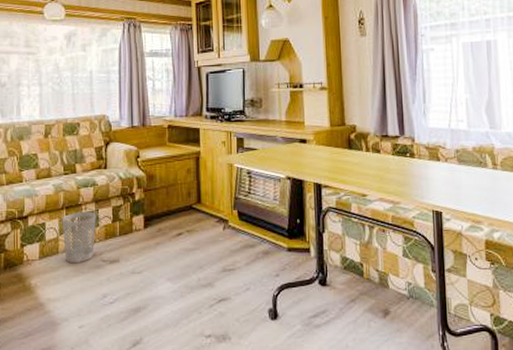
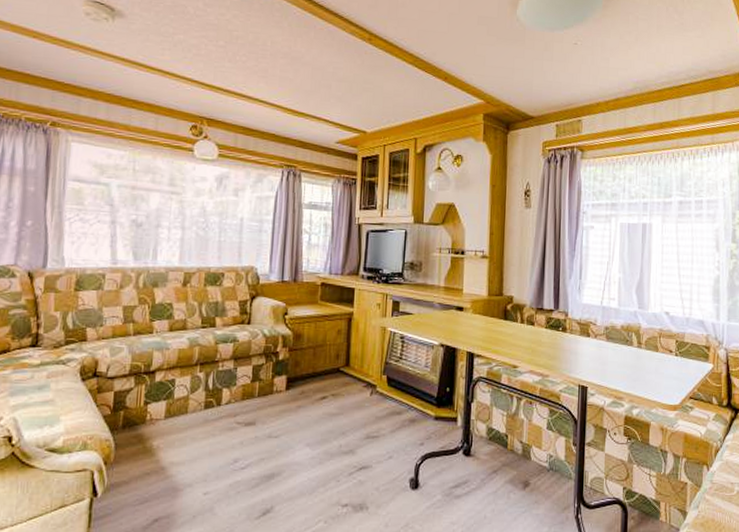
wastebasket: present [62,211,96,263] -> none [194,369,234,424]

